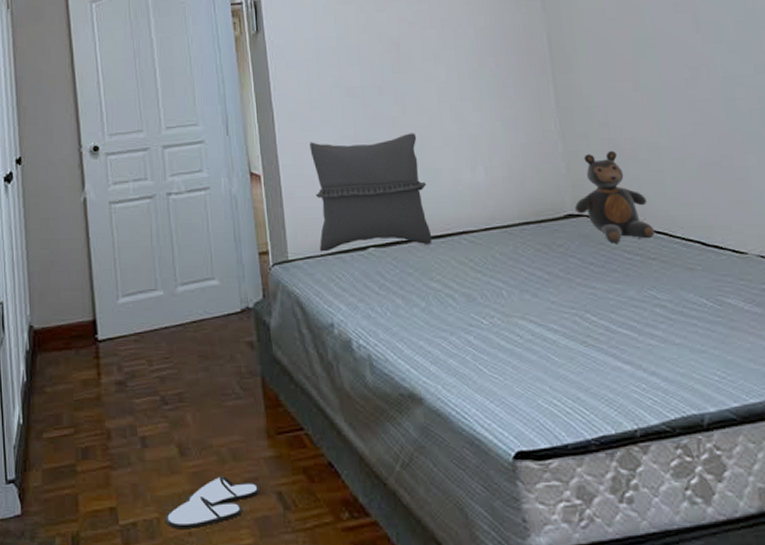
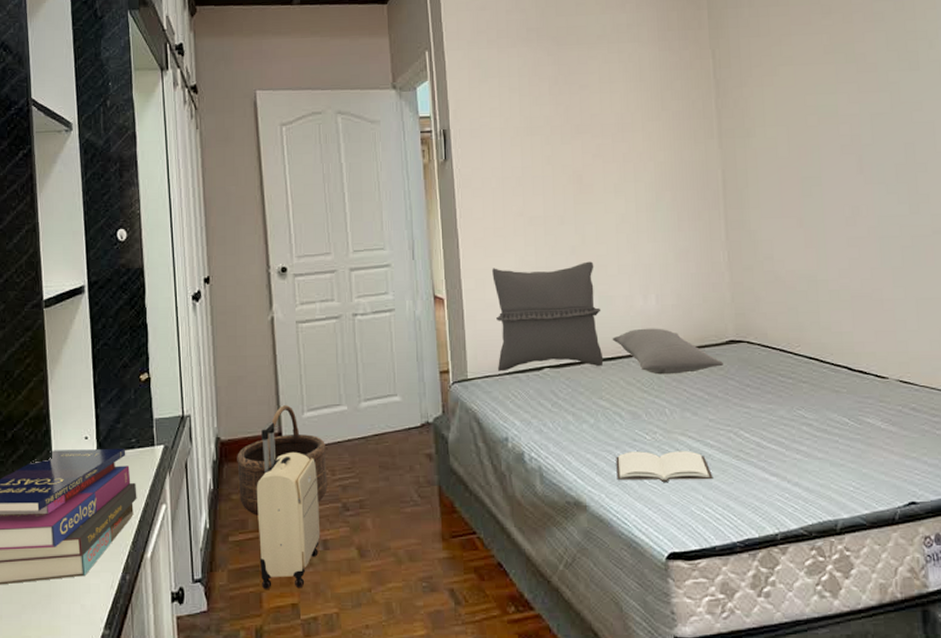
basket: none [50,291,145,410] -> present [237,405,327,515]
suitcase: none [70,309,139,492] -> present [256,422,321,590]
slippers: present [165,476,260,528] -> none [344,575,433,622]
pillow: none [440,202,562,253] -> present [612,328,723,375]
book: none [451,336,560,371] -> present [616,451,713,482]
teddy bear: present [574,150,656,243] -> none [736,282,808,367]

